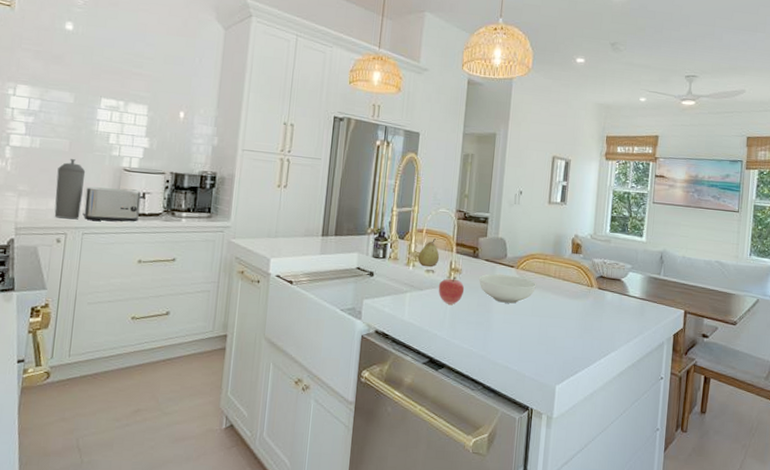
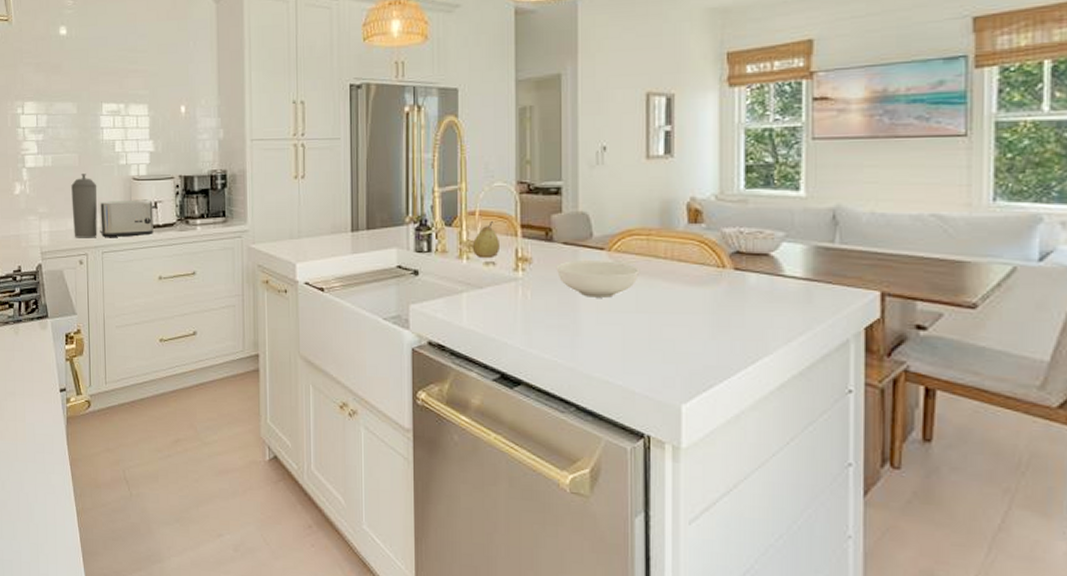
fruit: present [438,278,465,305] -> none [503,269,538,304]

